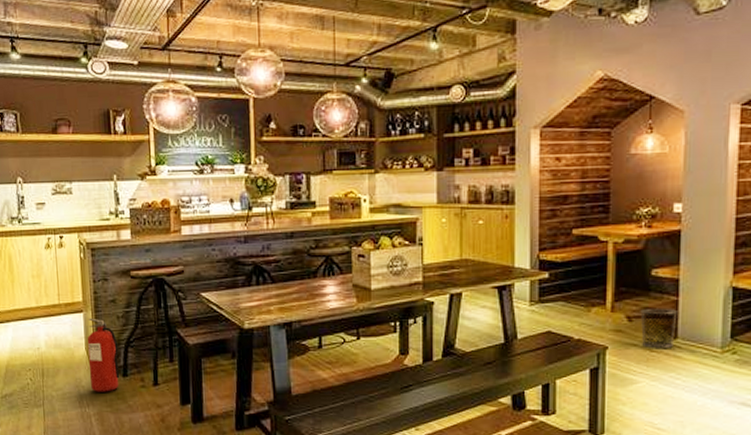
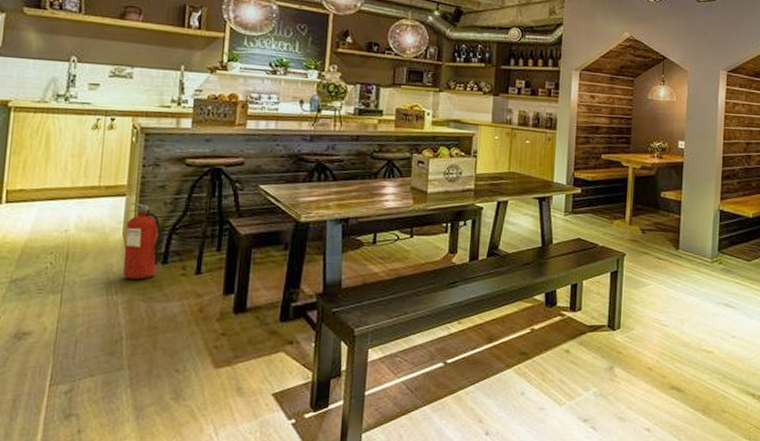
waste bin: present [640,308,678,348] -> none [651,223,680,257]

